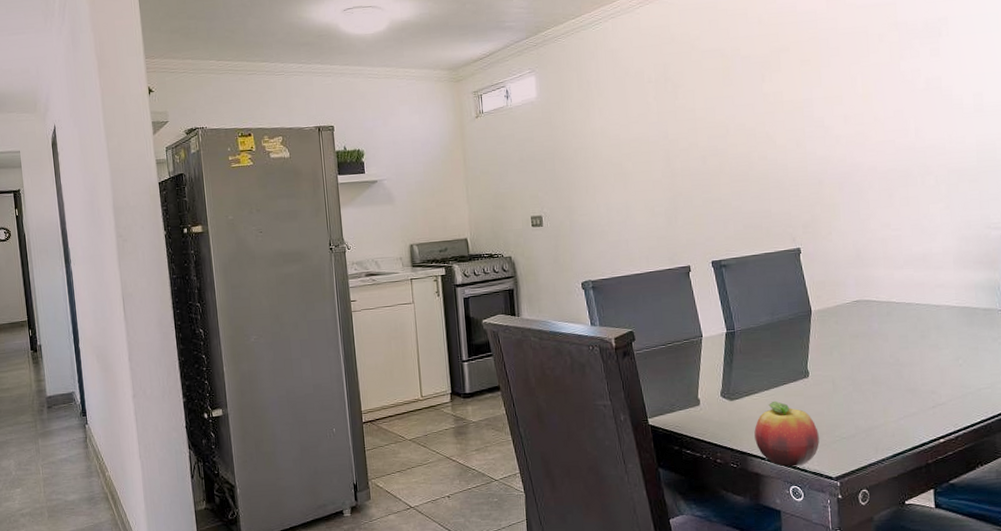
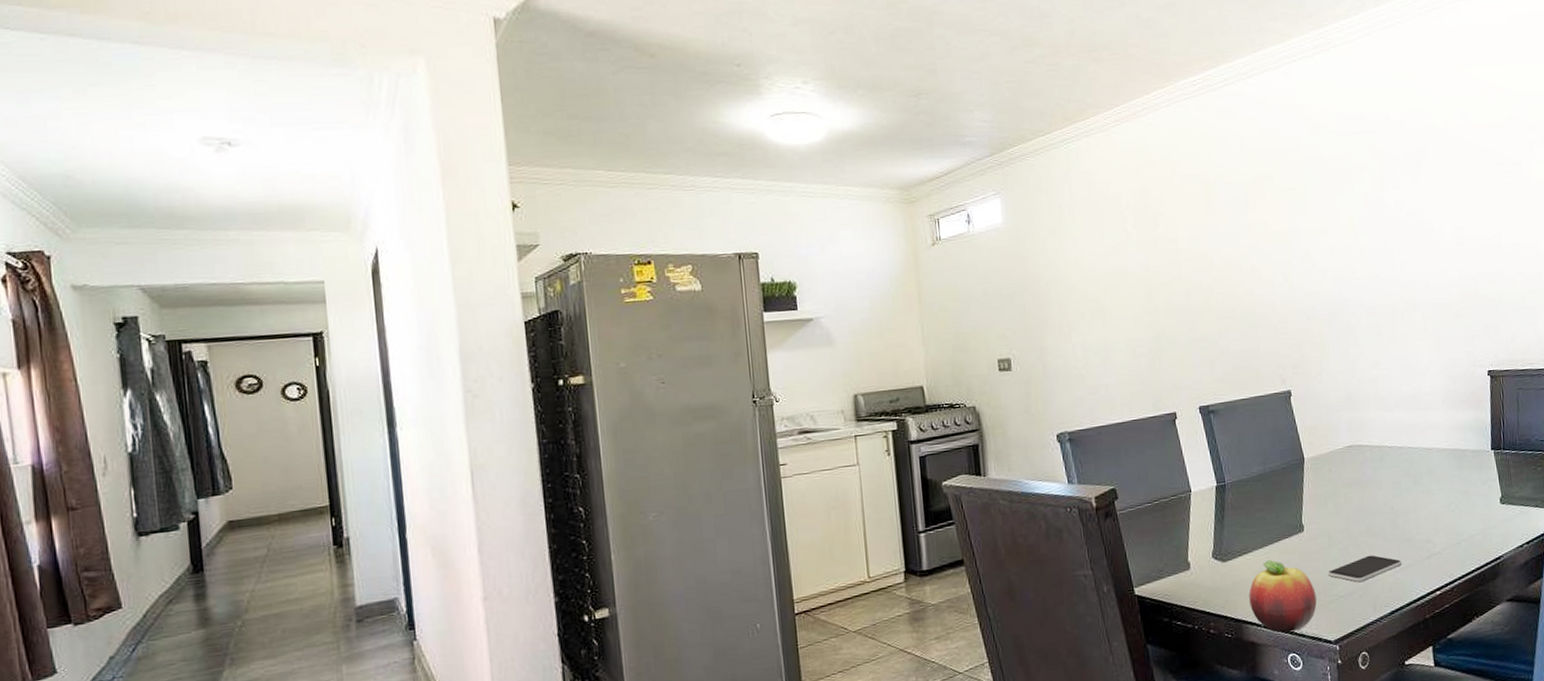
smartphone: none [831,402,906,427] -> present [1327,555,1402,583]

